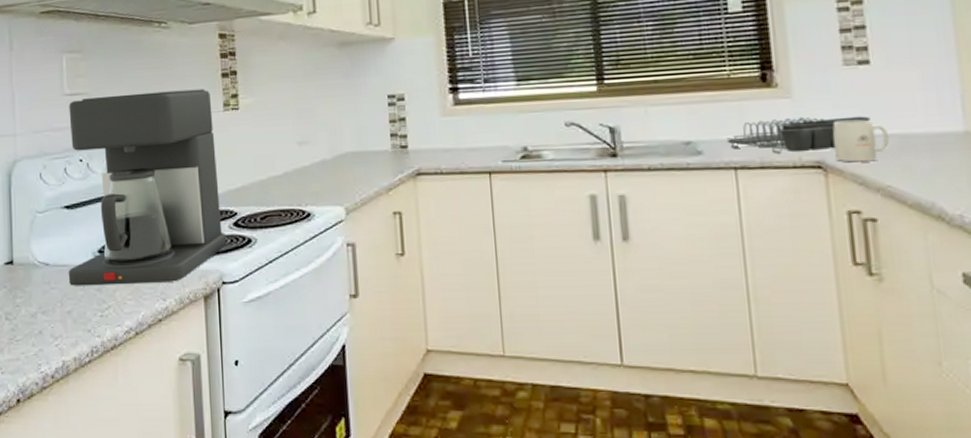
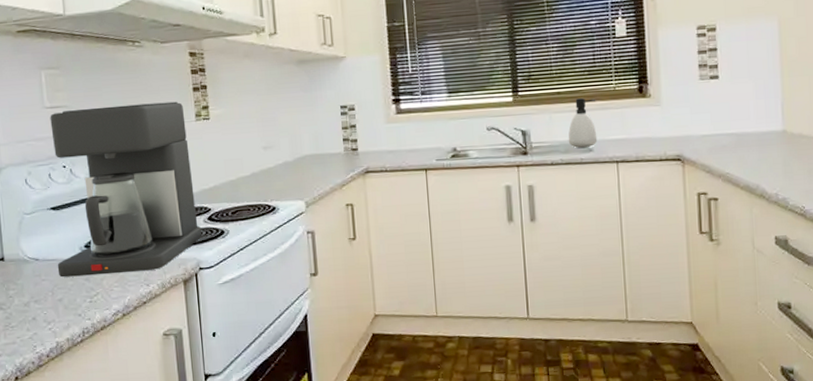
soap dispenser: none [669,88,708,151] -> present [568,98,598,149]
dish rack: present [726,116,870,154] -> none [611,119,717,150]
mug: present [832,119,890,163] -> none [689,122,730,156]

